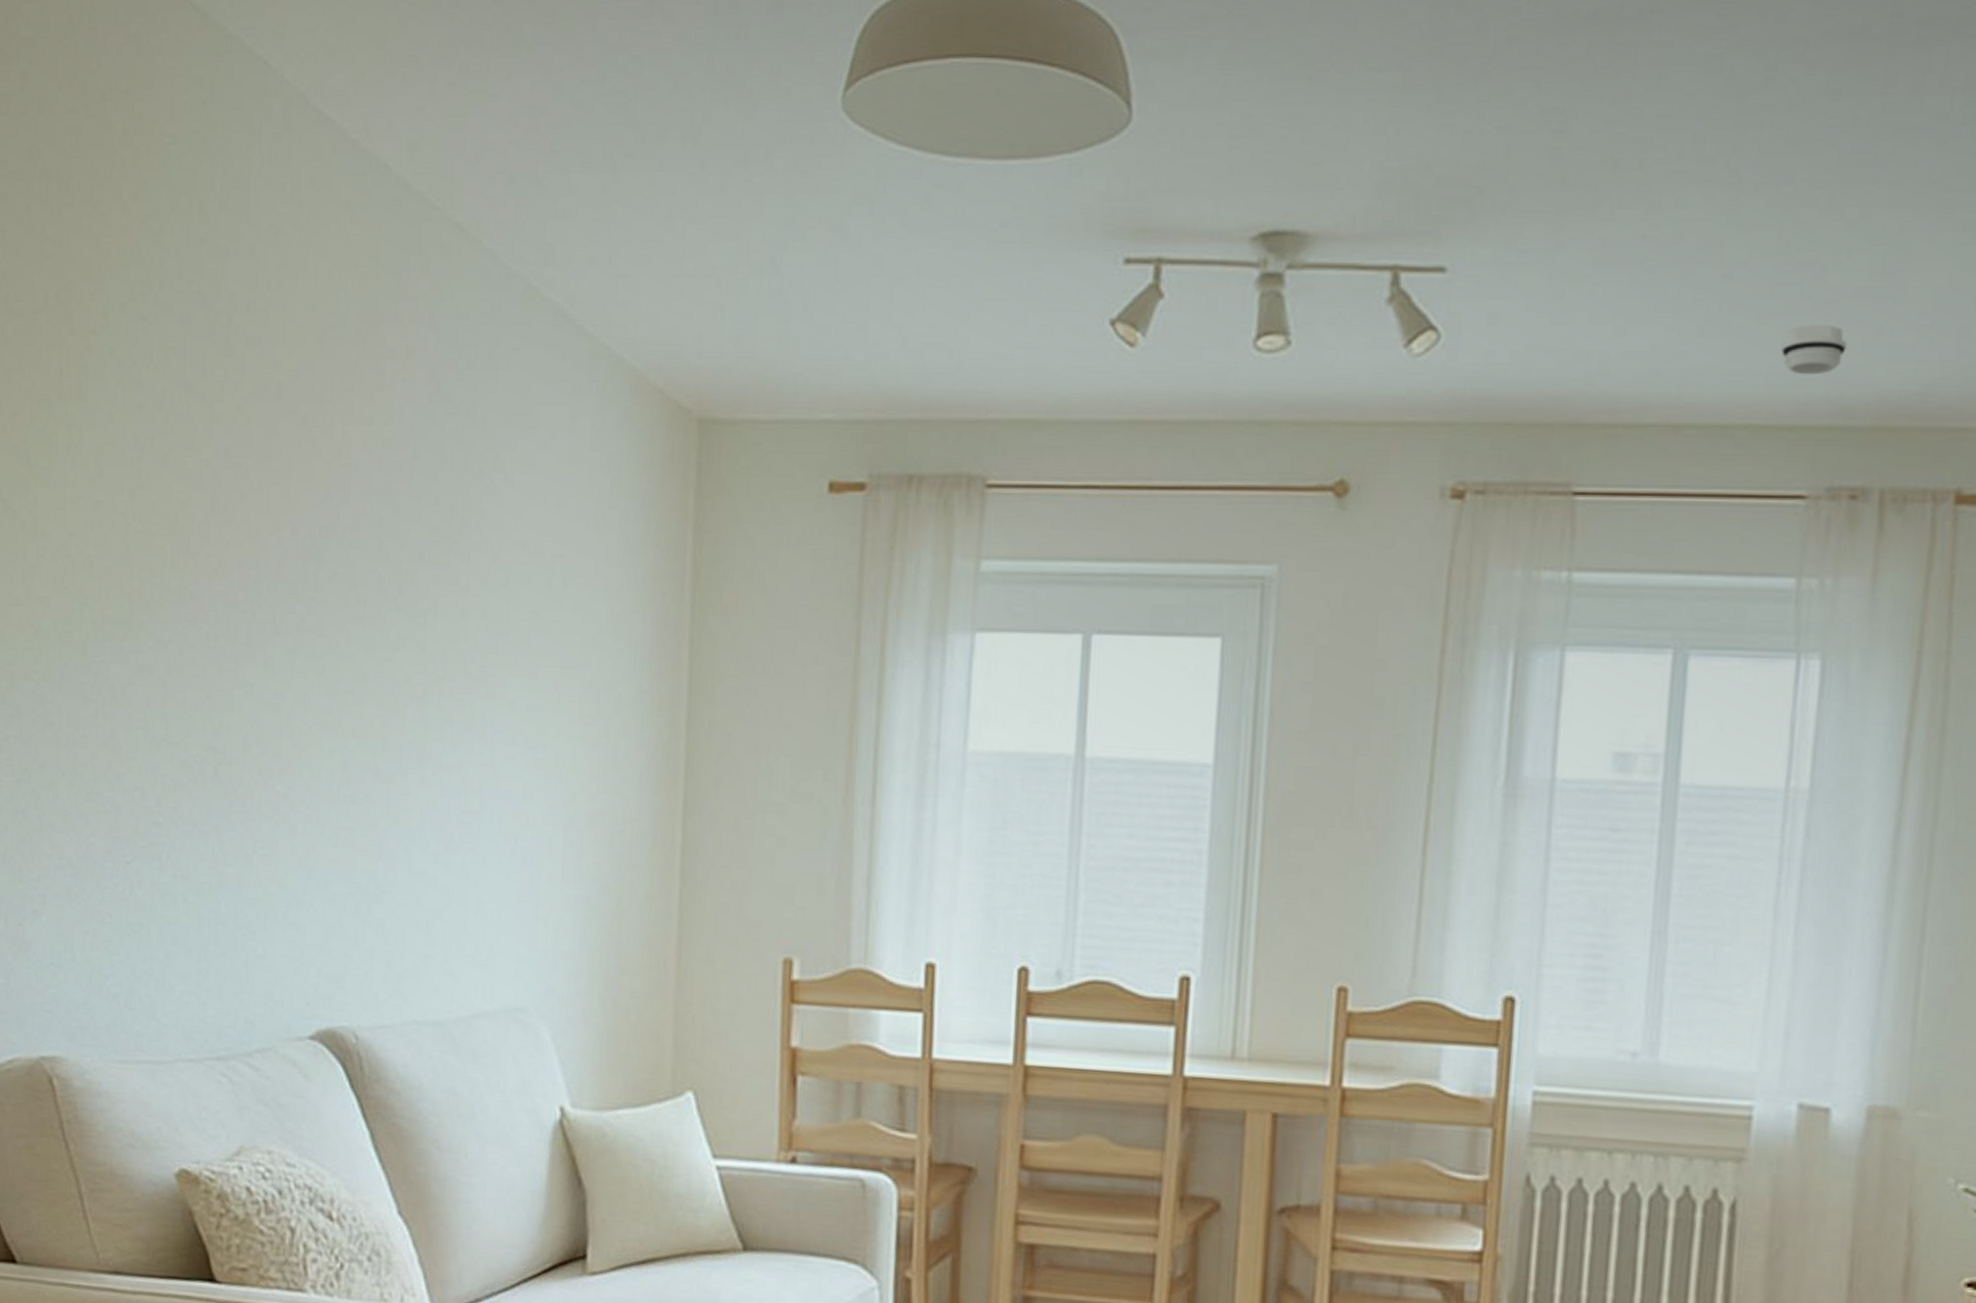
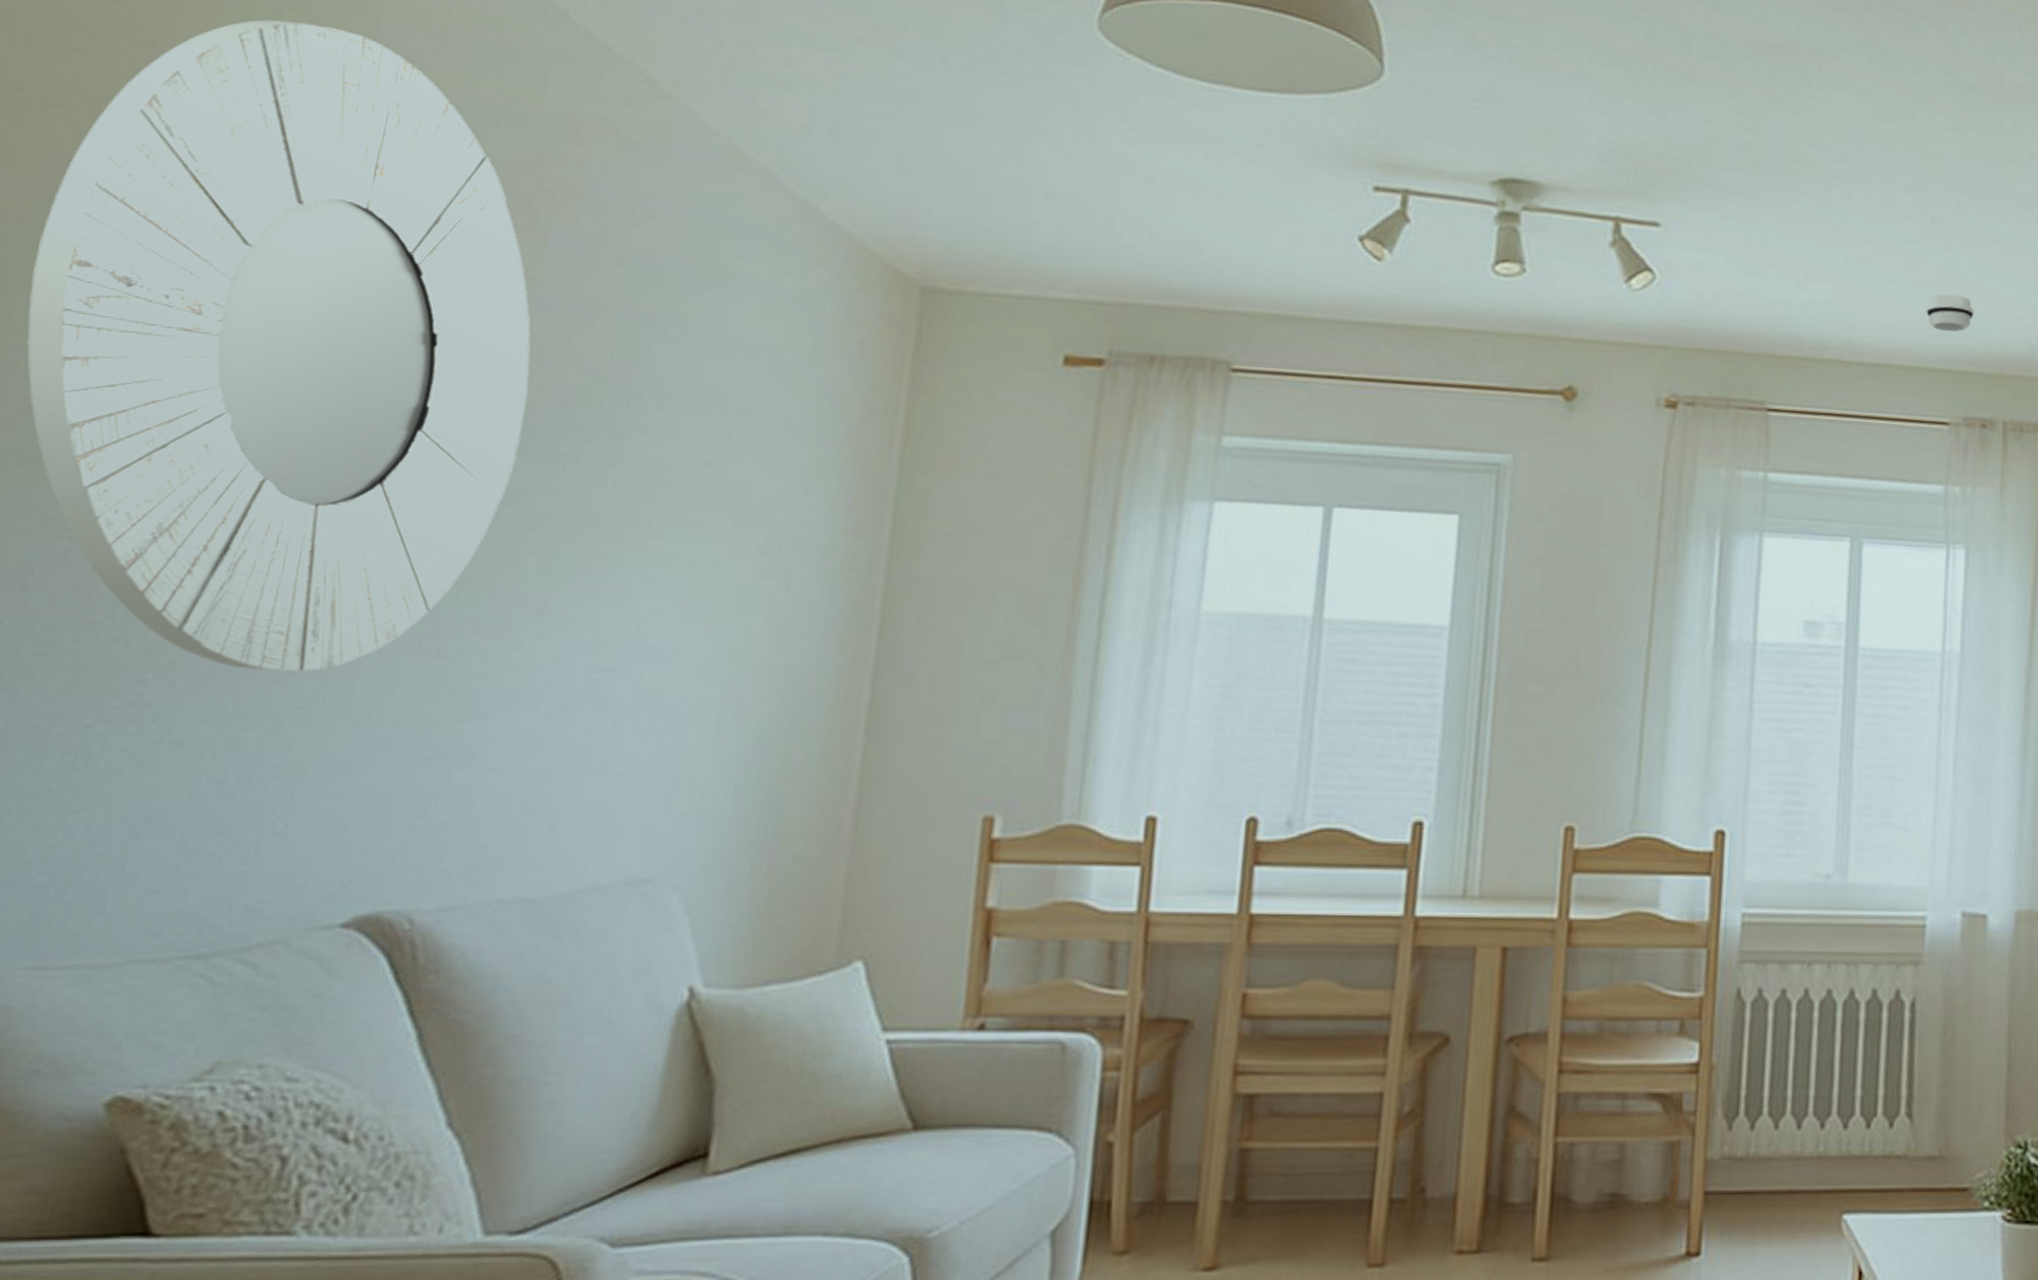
mirror: none [45,207,393,815] -> present [27,19,531,671]

